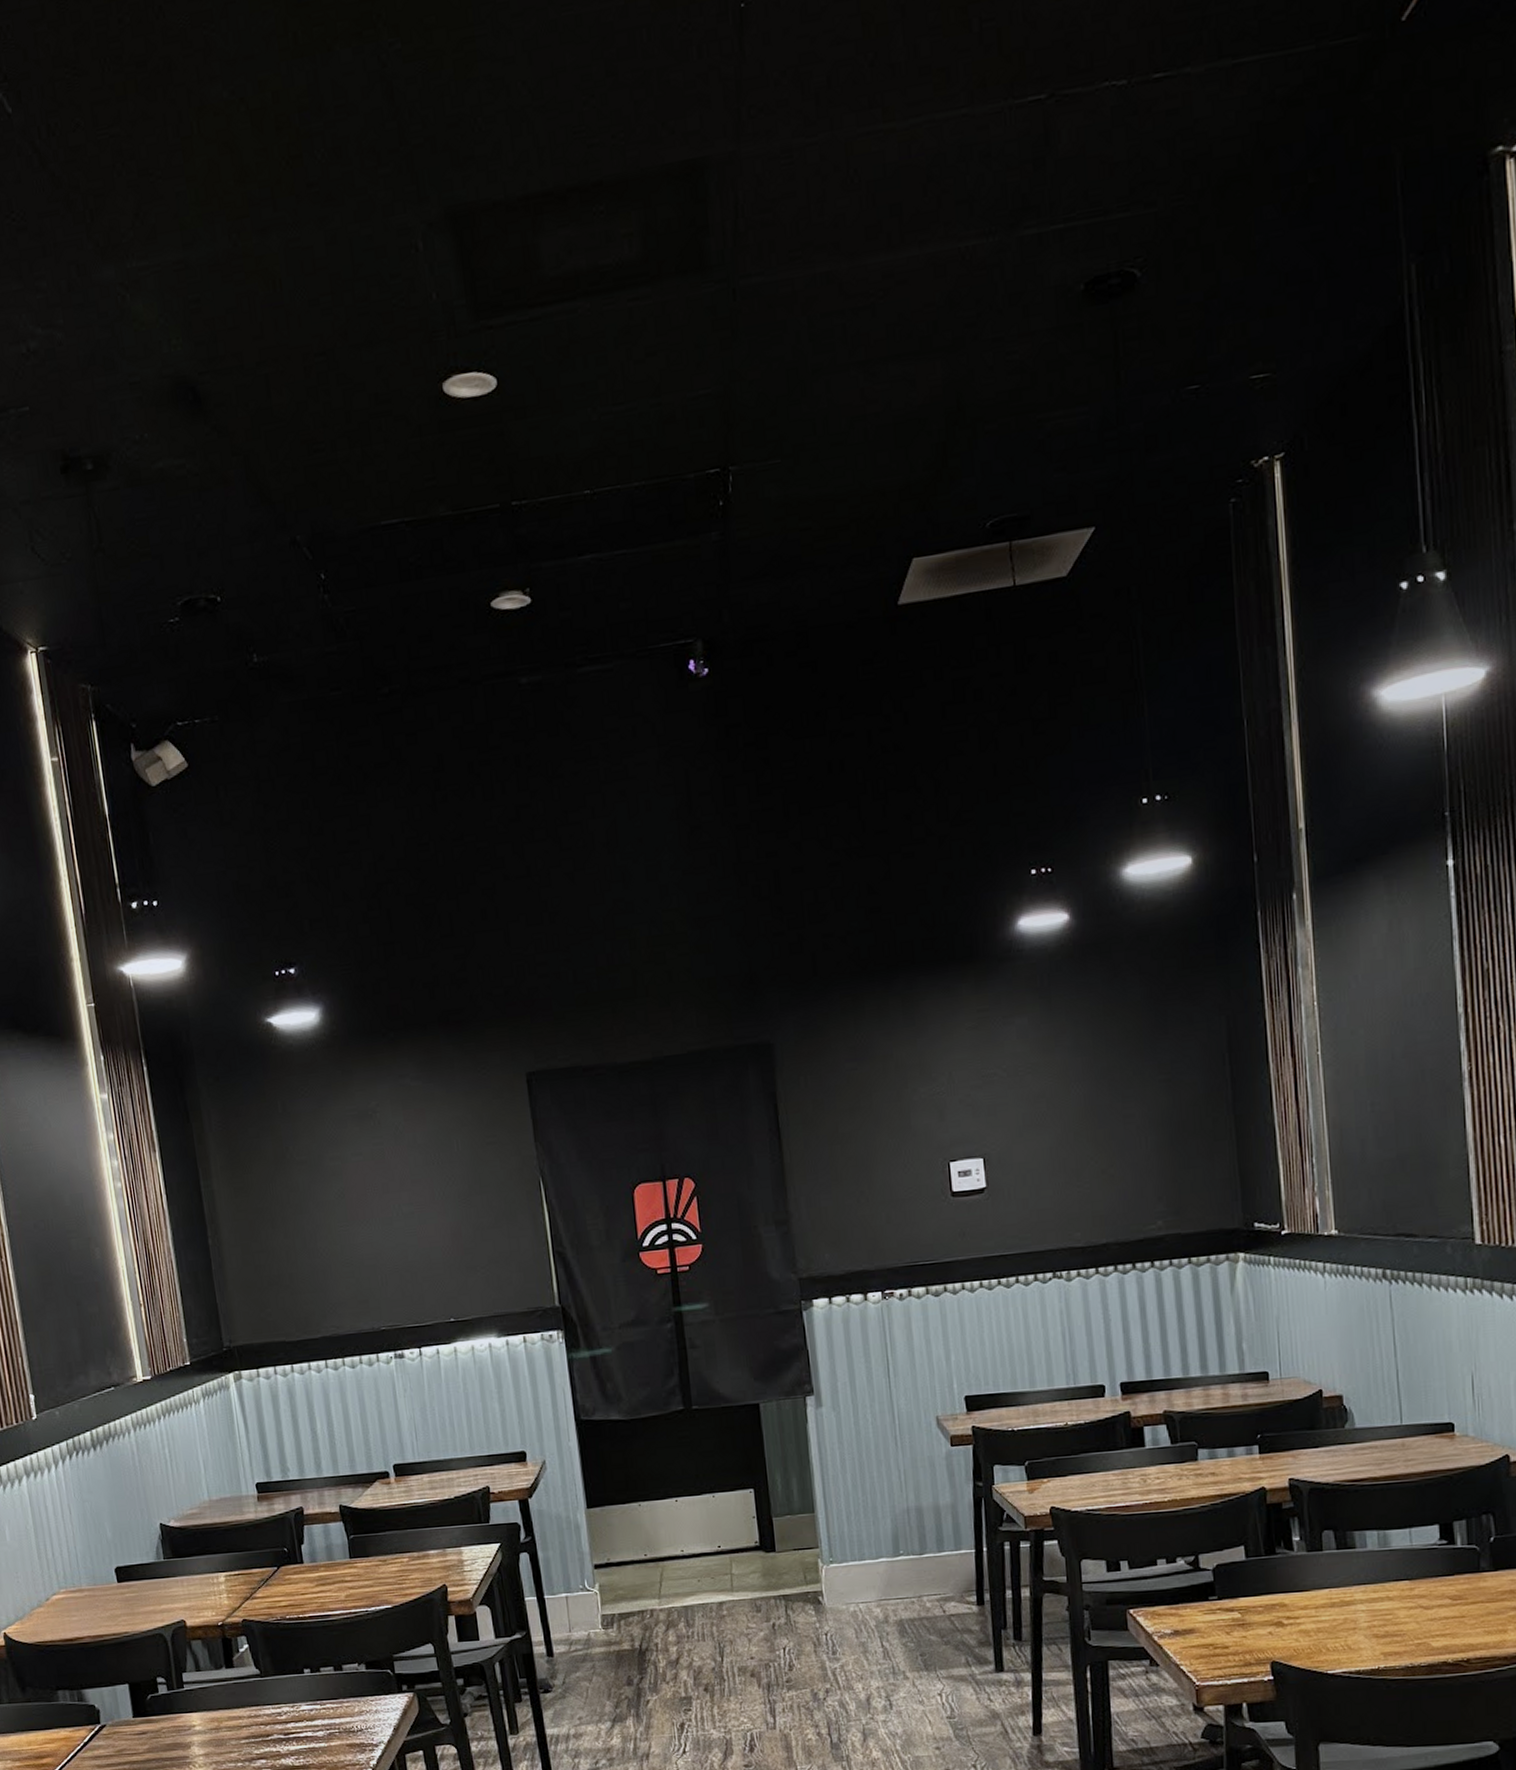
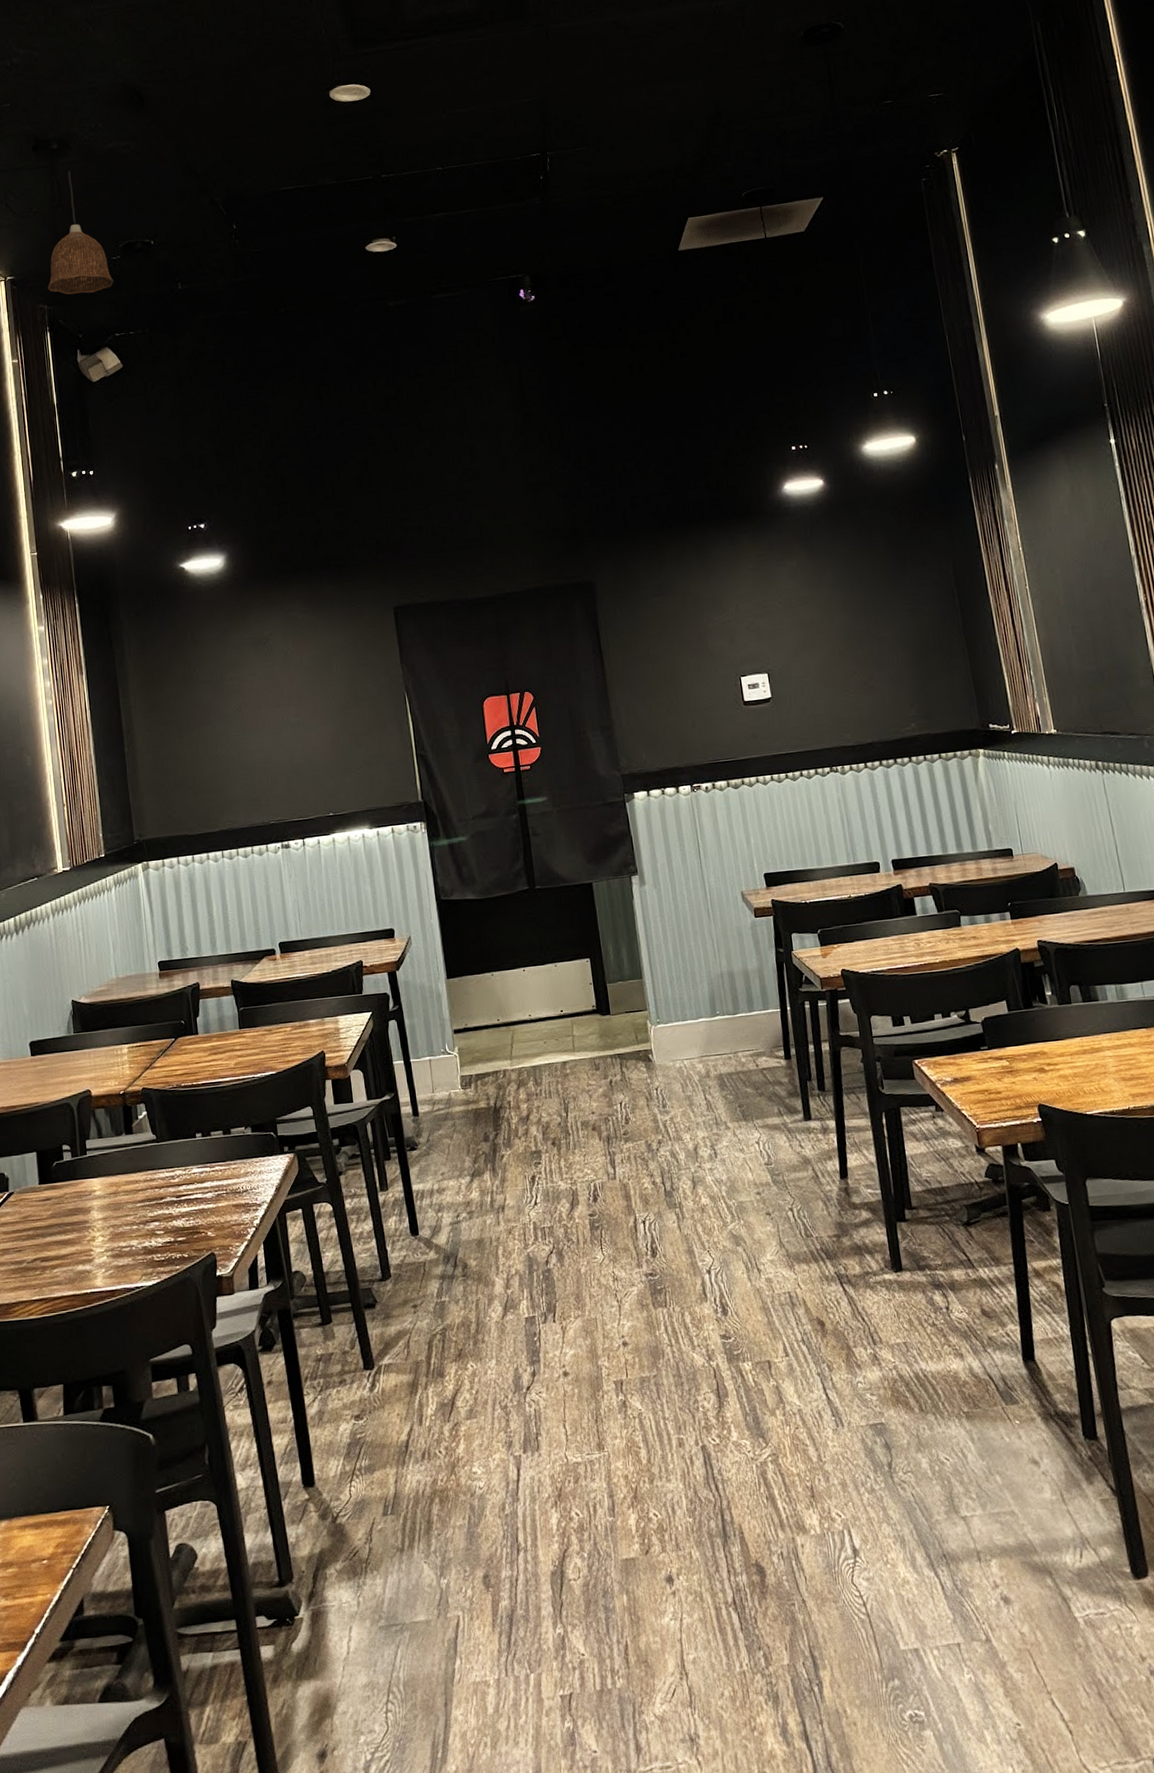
pendant lamp: none [90,501,173,671] -> present [48,171,114,295]

